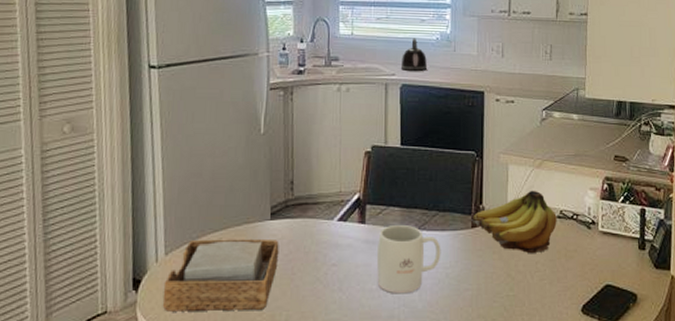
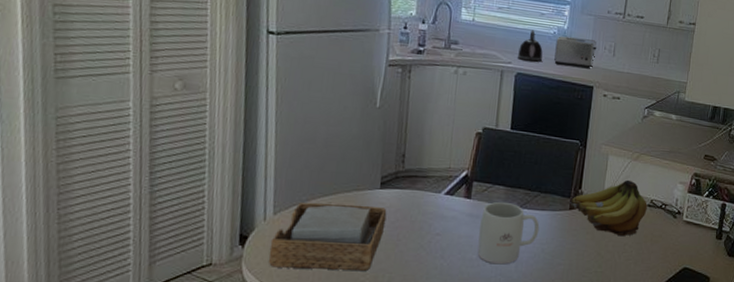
toaster: none [440,41,484,73] -> present [554,36,597,69]

